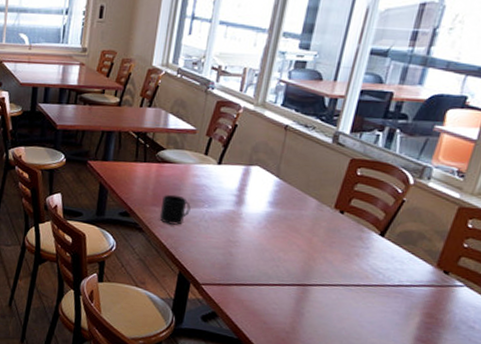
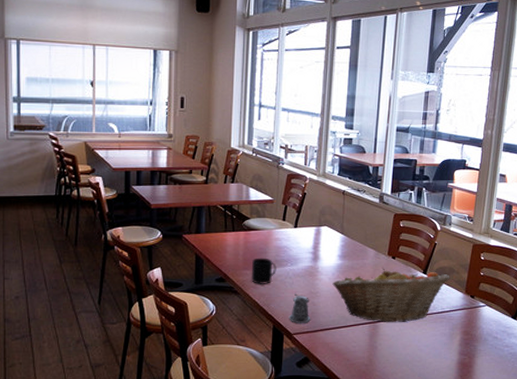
pepper shaker: none [198,239,226,275] -> present [288,293,311,323]
fruit basket: none [257,222,418,291] -> present [332,268,450,322]

